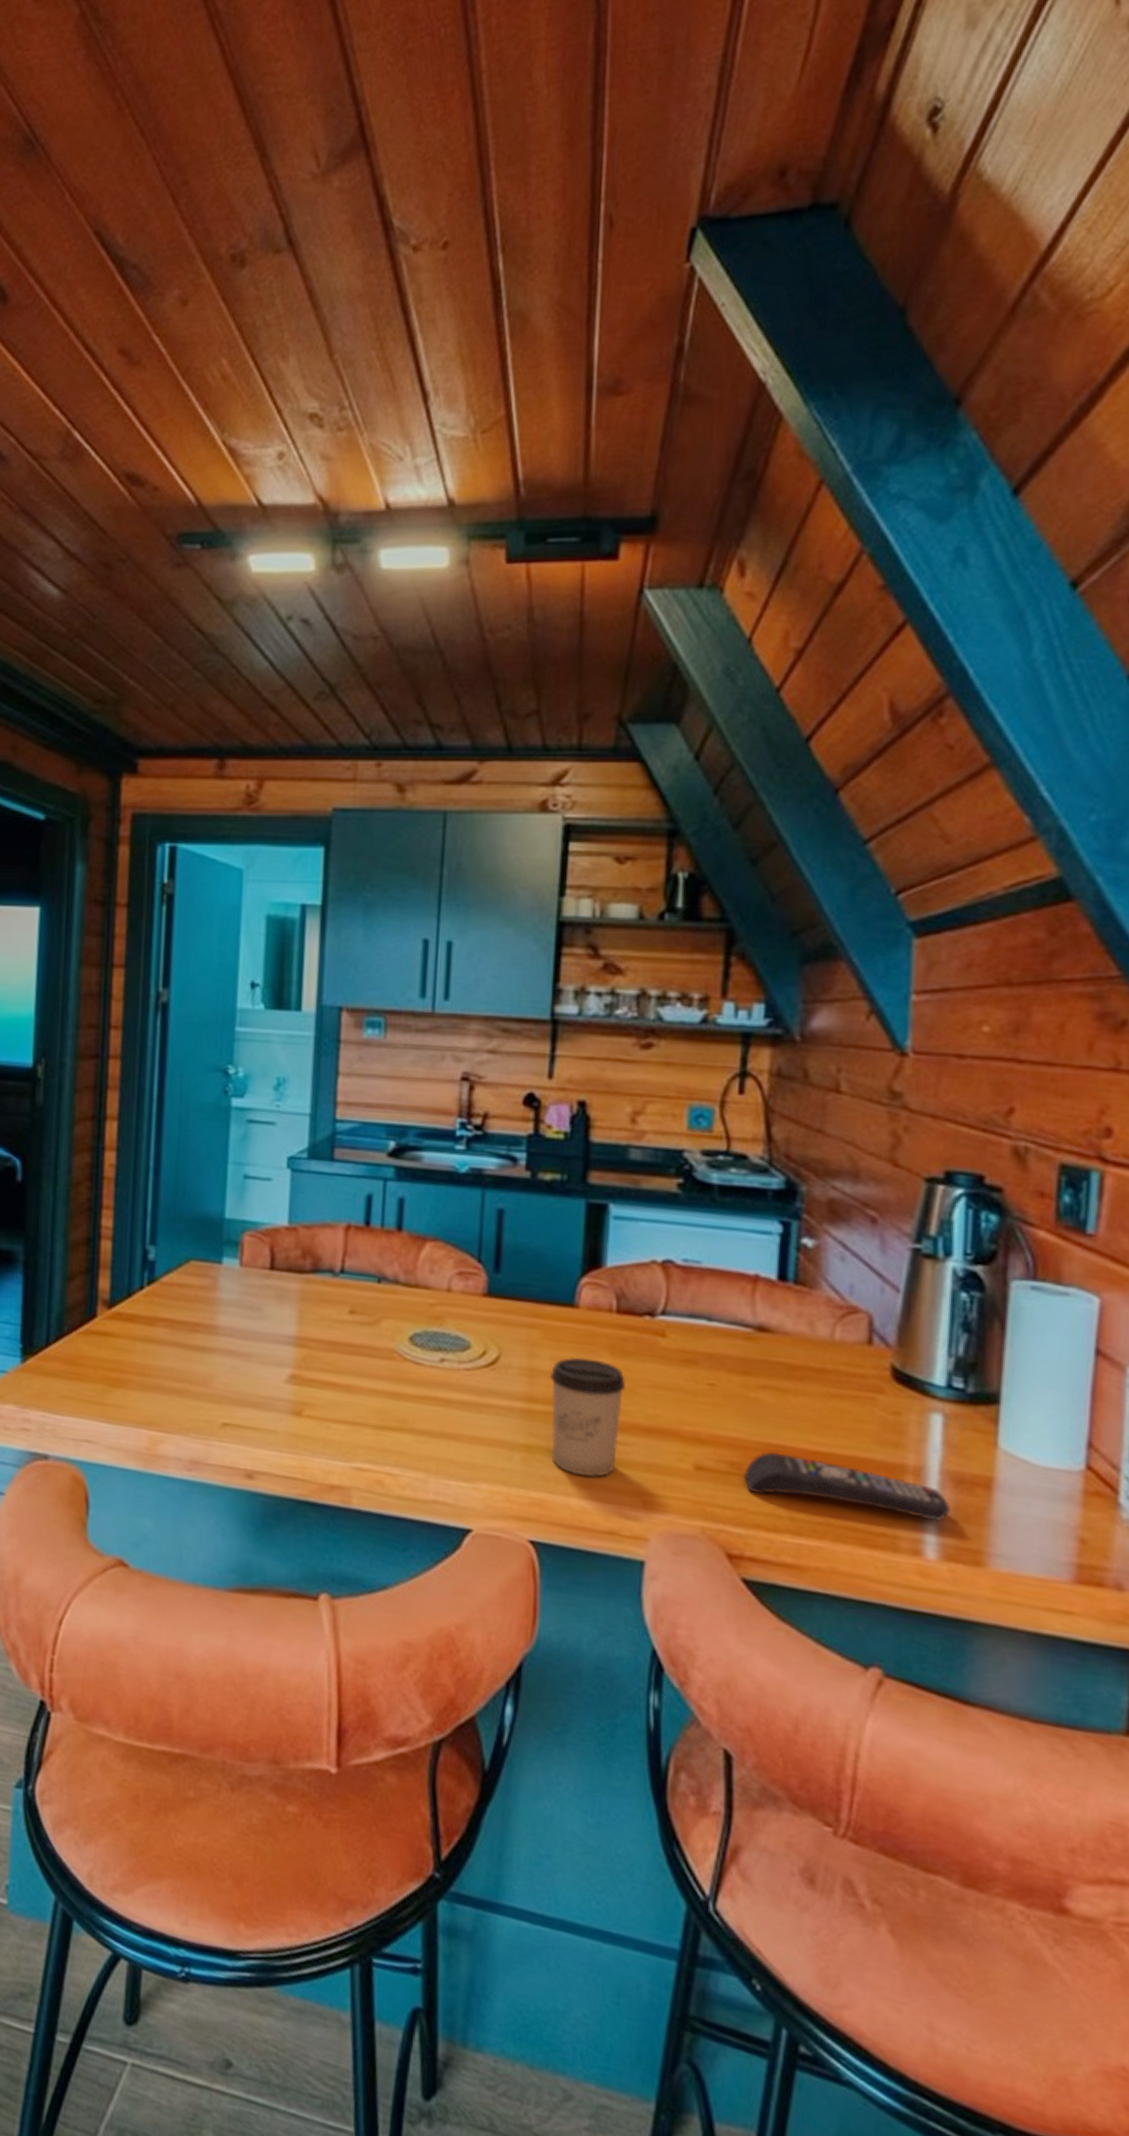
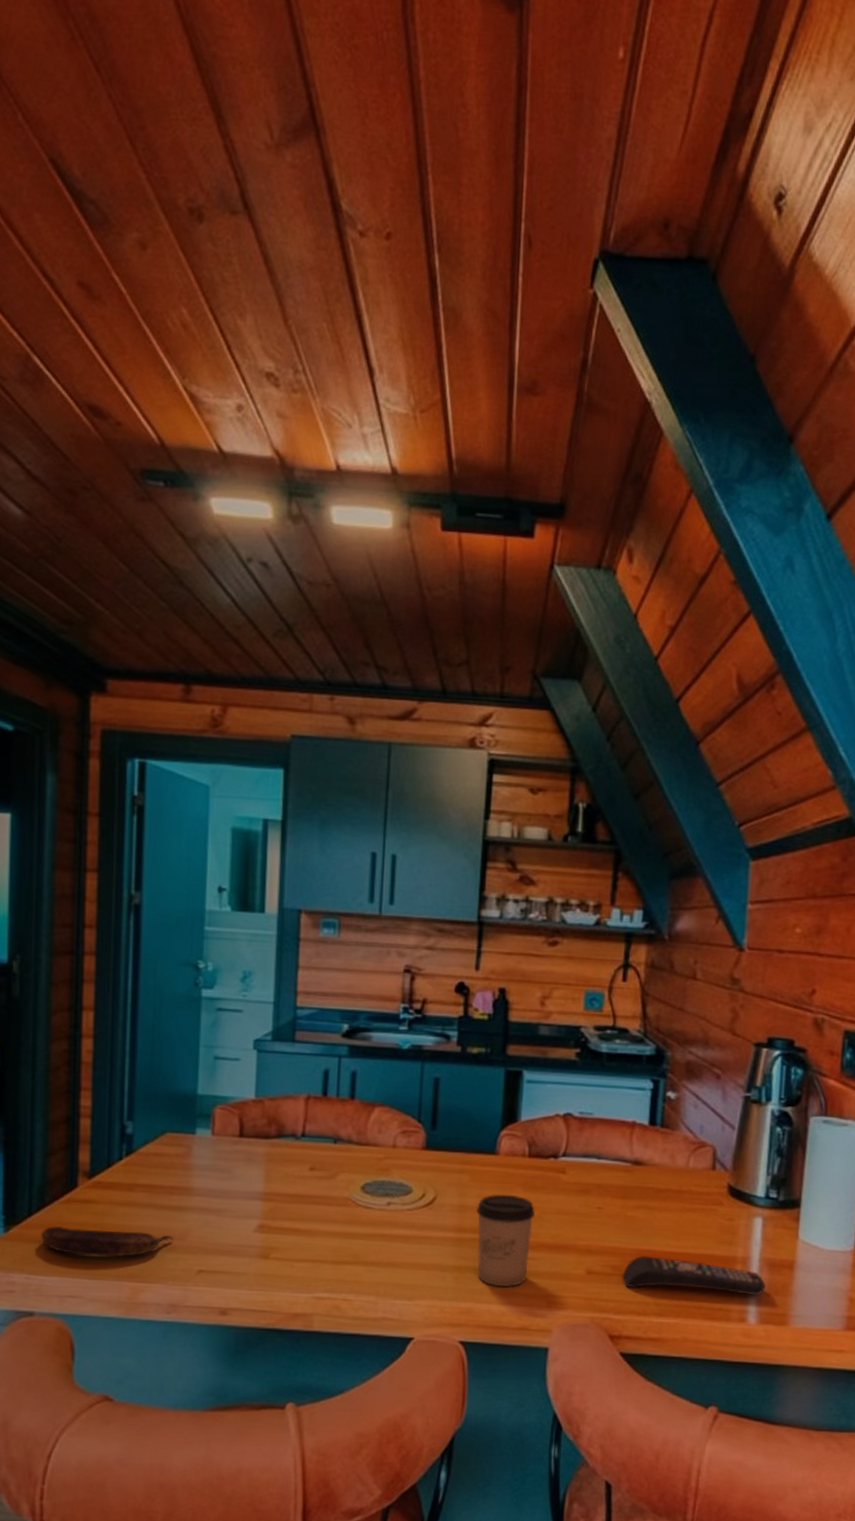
banana: none [57,1359,197,1401] -> present [40,1225,174,1258]

